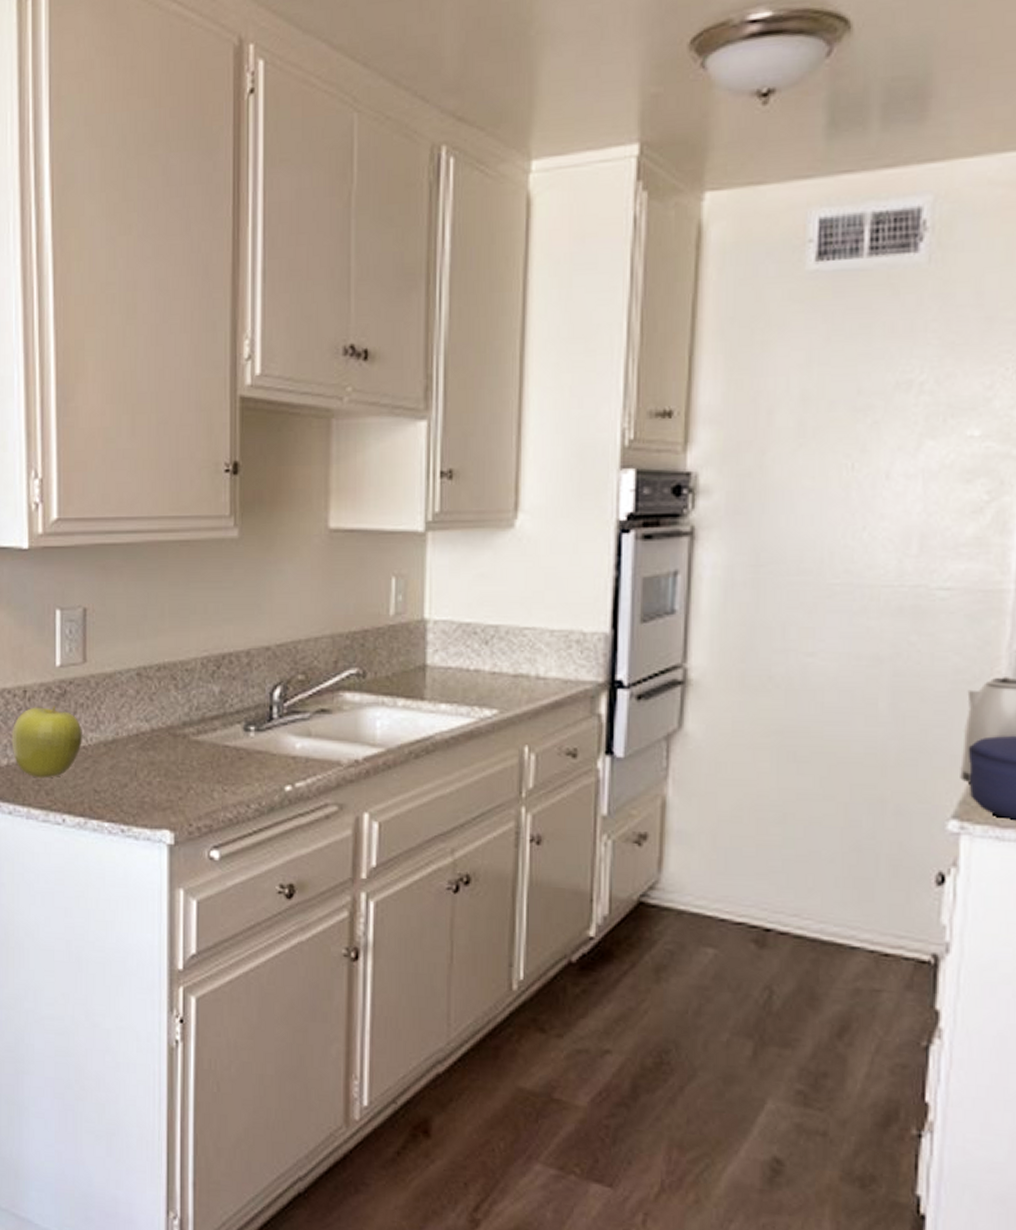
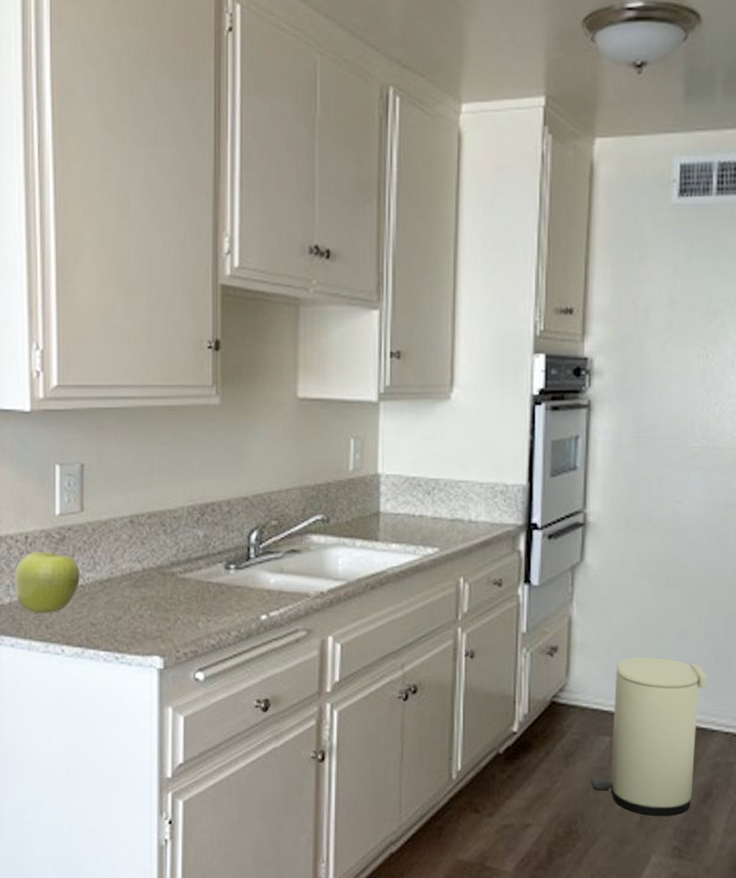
pedal bin: none [688,850,846,1052] -> present [591,656,707,816]

